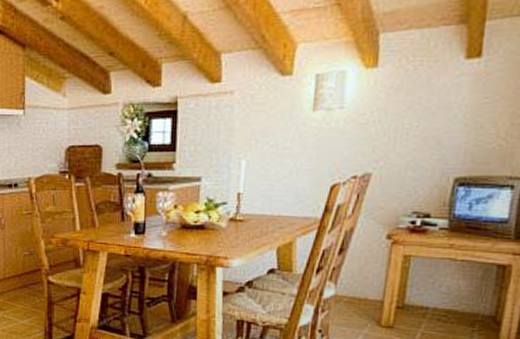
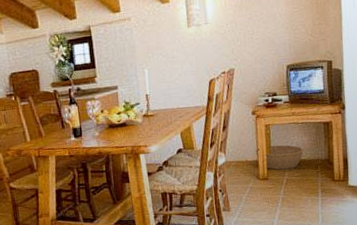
basket: none [381,284,457,320] -> present [255,145,304,170]

